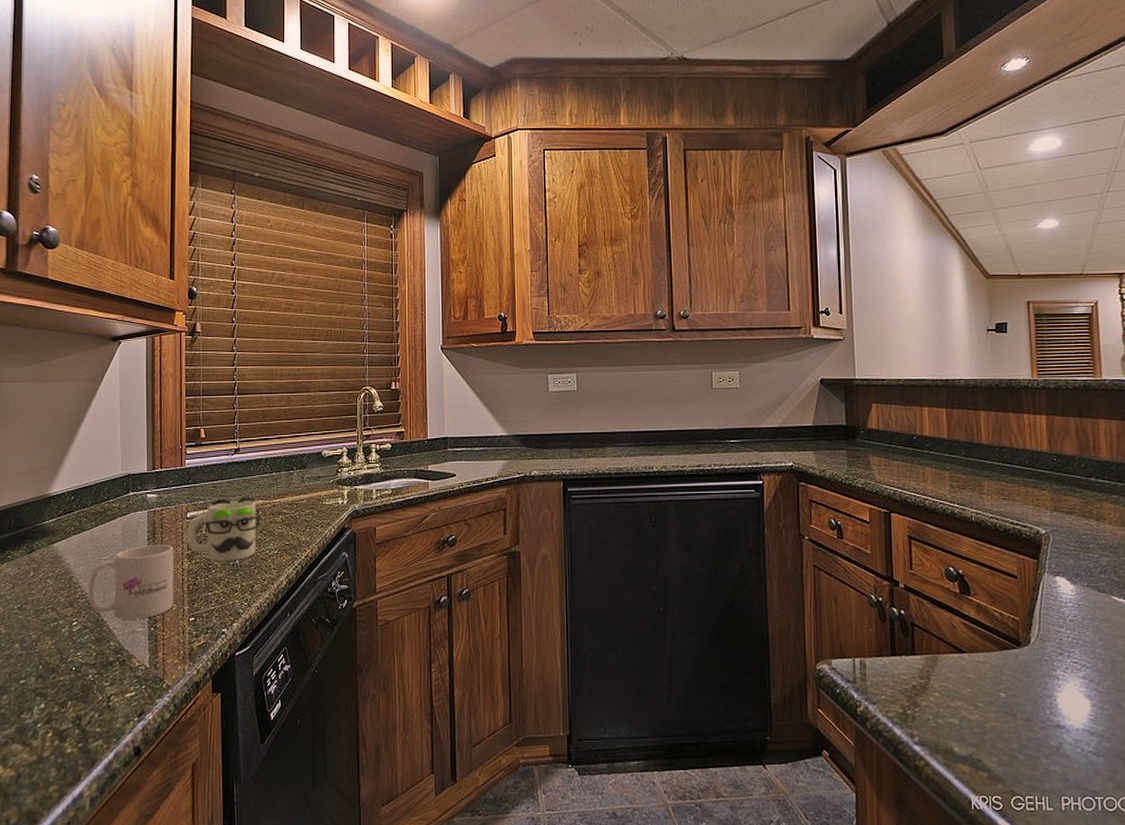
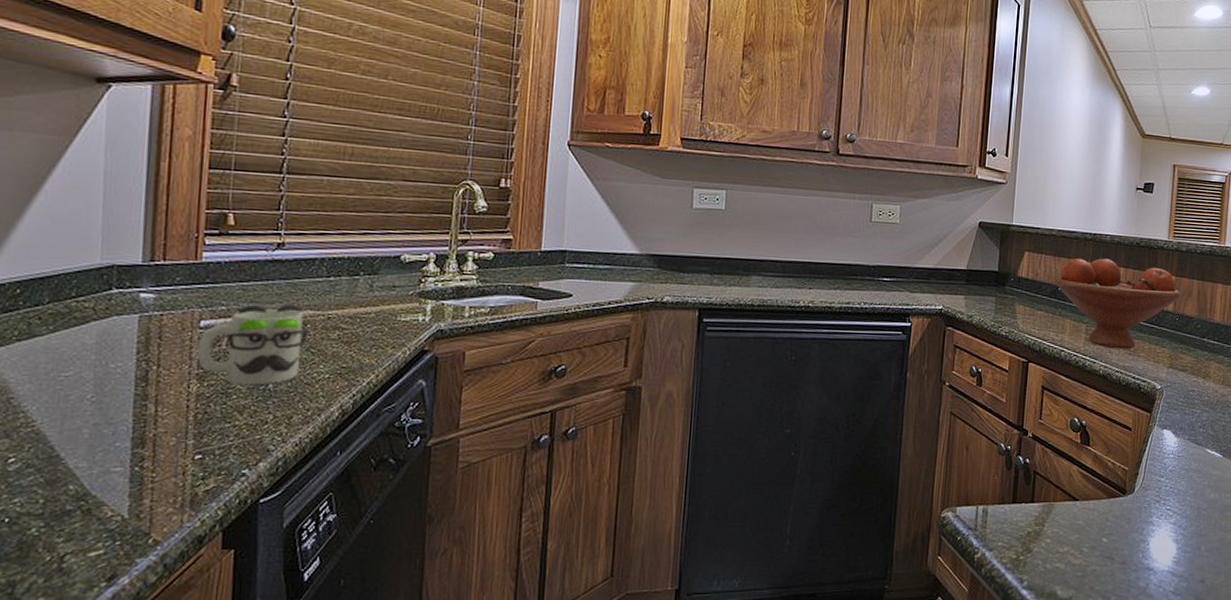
mug: present [89,544,174,620] -> none [37,359,177,457]
fruit bowl: none [909,403,1055,494] -> present [1055,258,1181,350]

